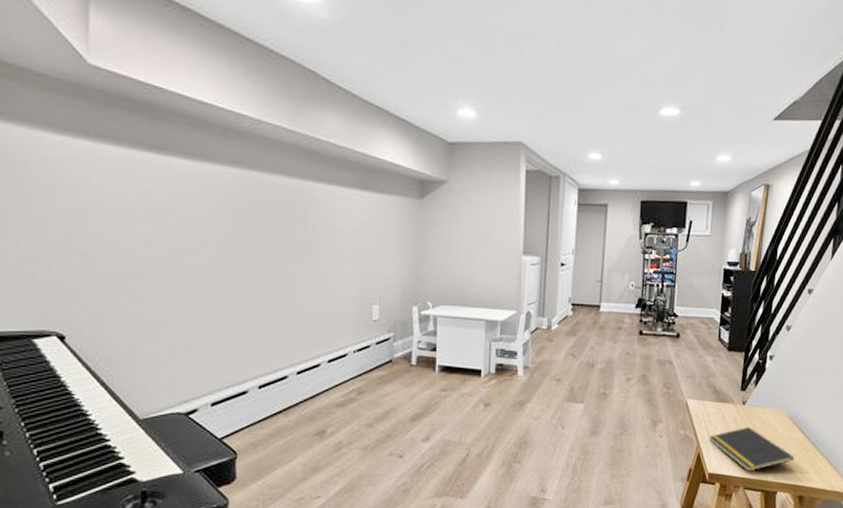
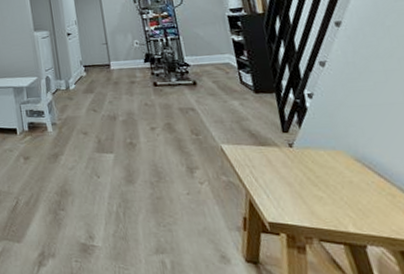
notepad: present [709,426,795,472] -> none [258,170,379,222]

